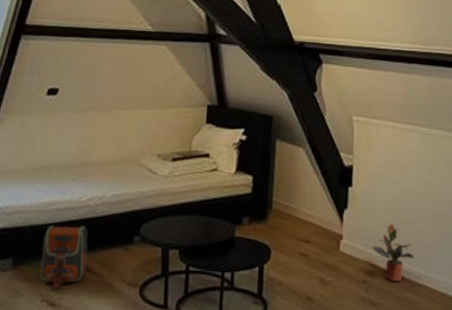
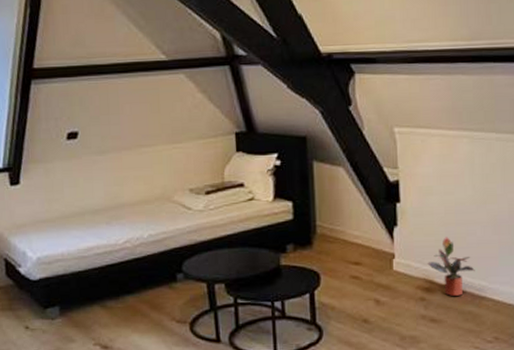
backpack: present [40,225,88,289] -> none [86,268,134,332]

